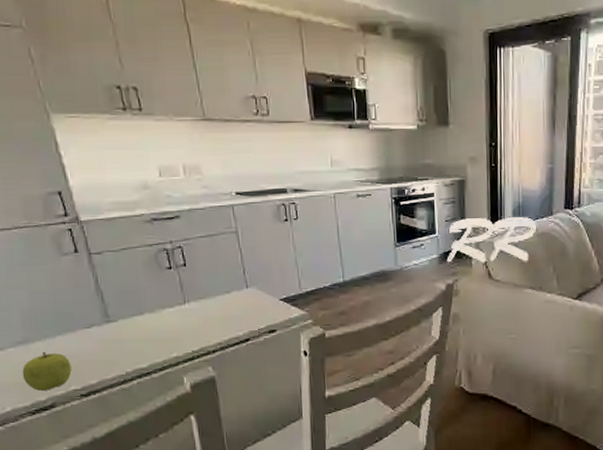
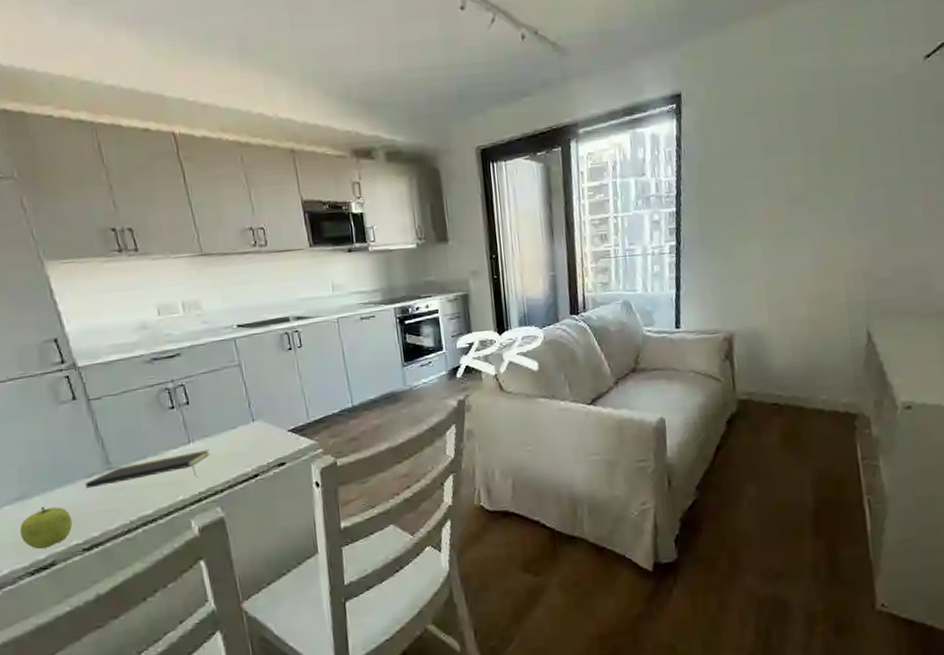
notepad: none [84,311,205,339] -> present [85,450,211,489]

